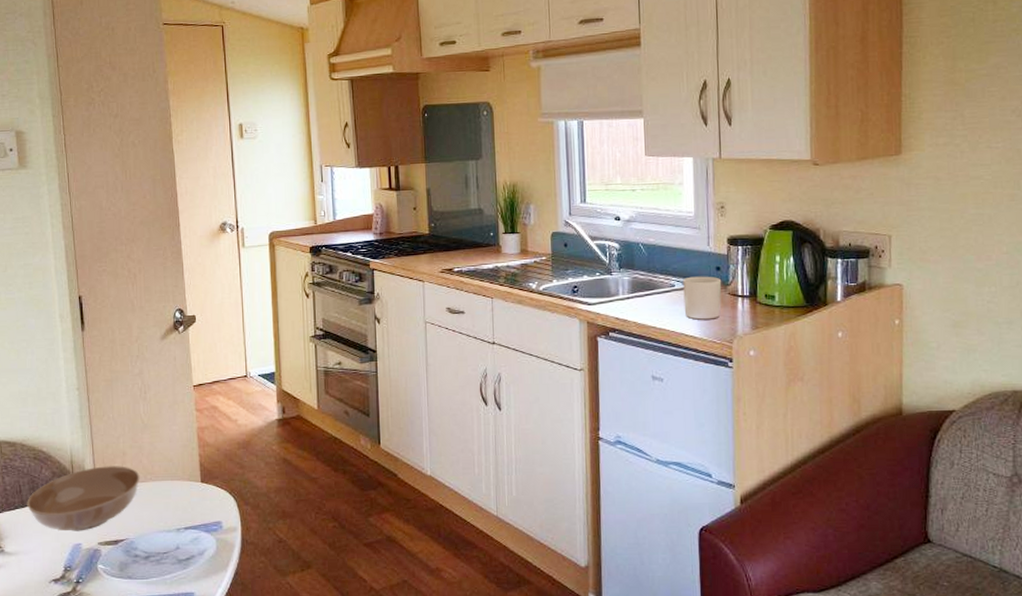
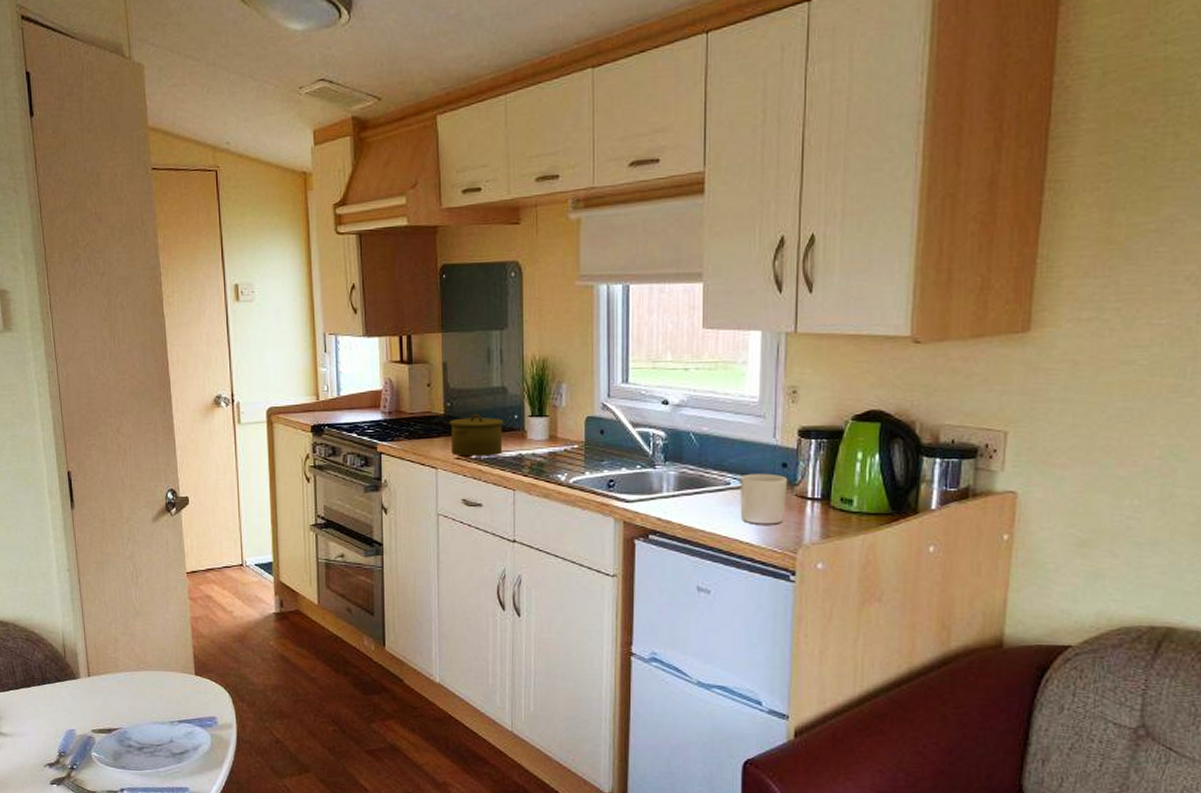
bowl: present [27,466,140,531] -> none [20,652,133,717]
cooking pot: none [433,232,481,270] -> present [449,413,504,457]

